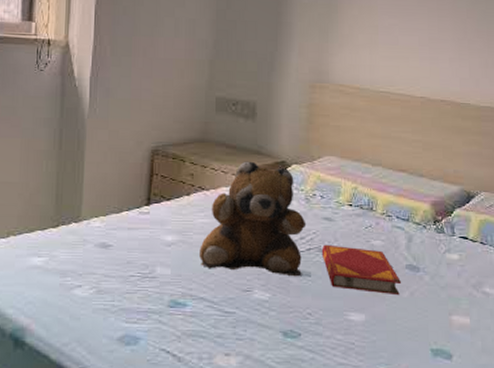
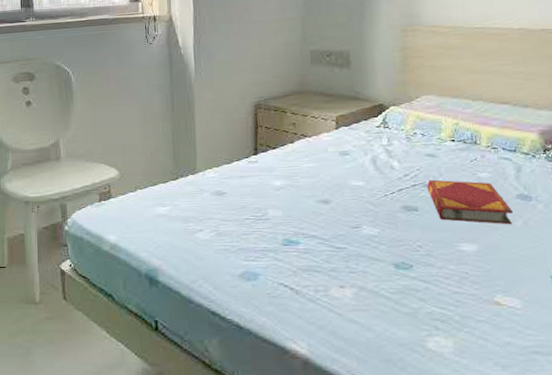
teddy bear: present [199,161,307,277] -> none [307,107,410,212]

